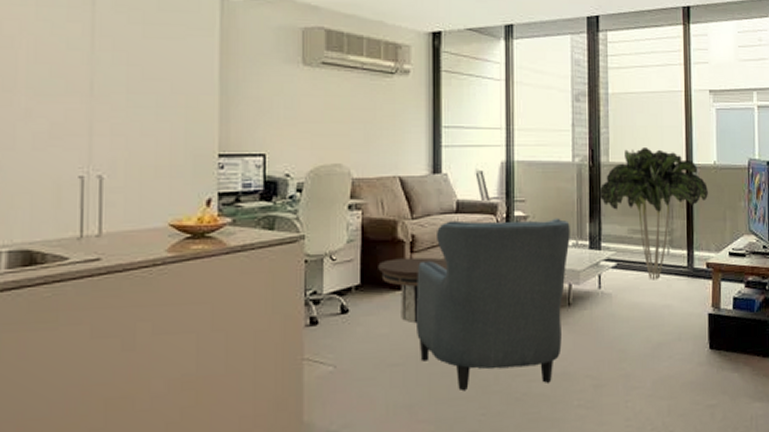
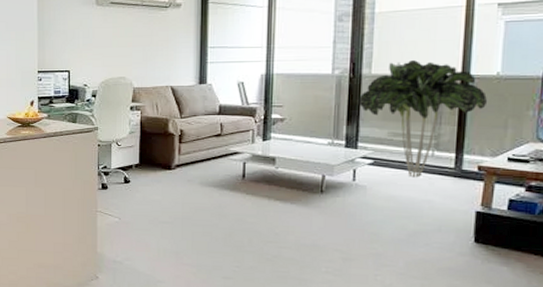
side table: present [378,257,448,324] -> none [153,147,211,195]
armchair: present [415,218,570,390] -> none [182,120,326,251]

